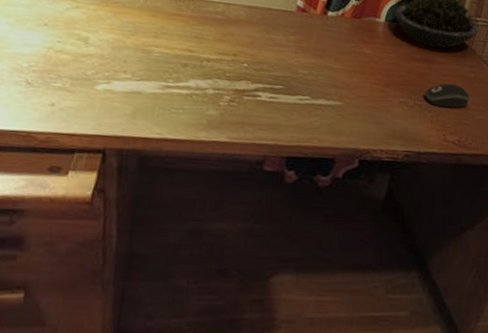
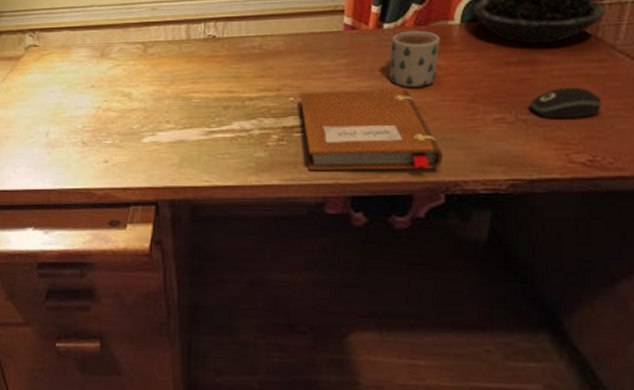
notebook: none [252,60,361,138] -> present [299,88,444,170]
mug: none [327,20,369,69] -> present [388,30,441,87]

